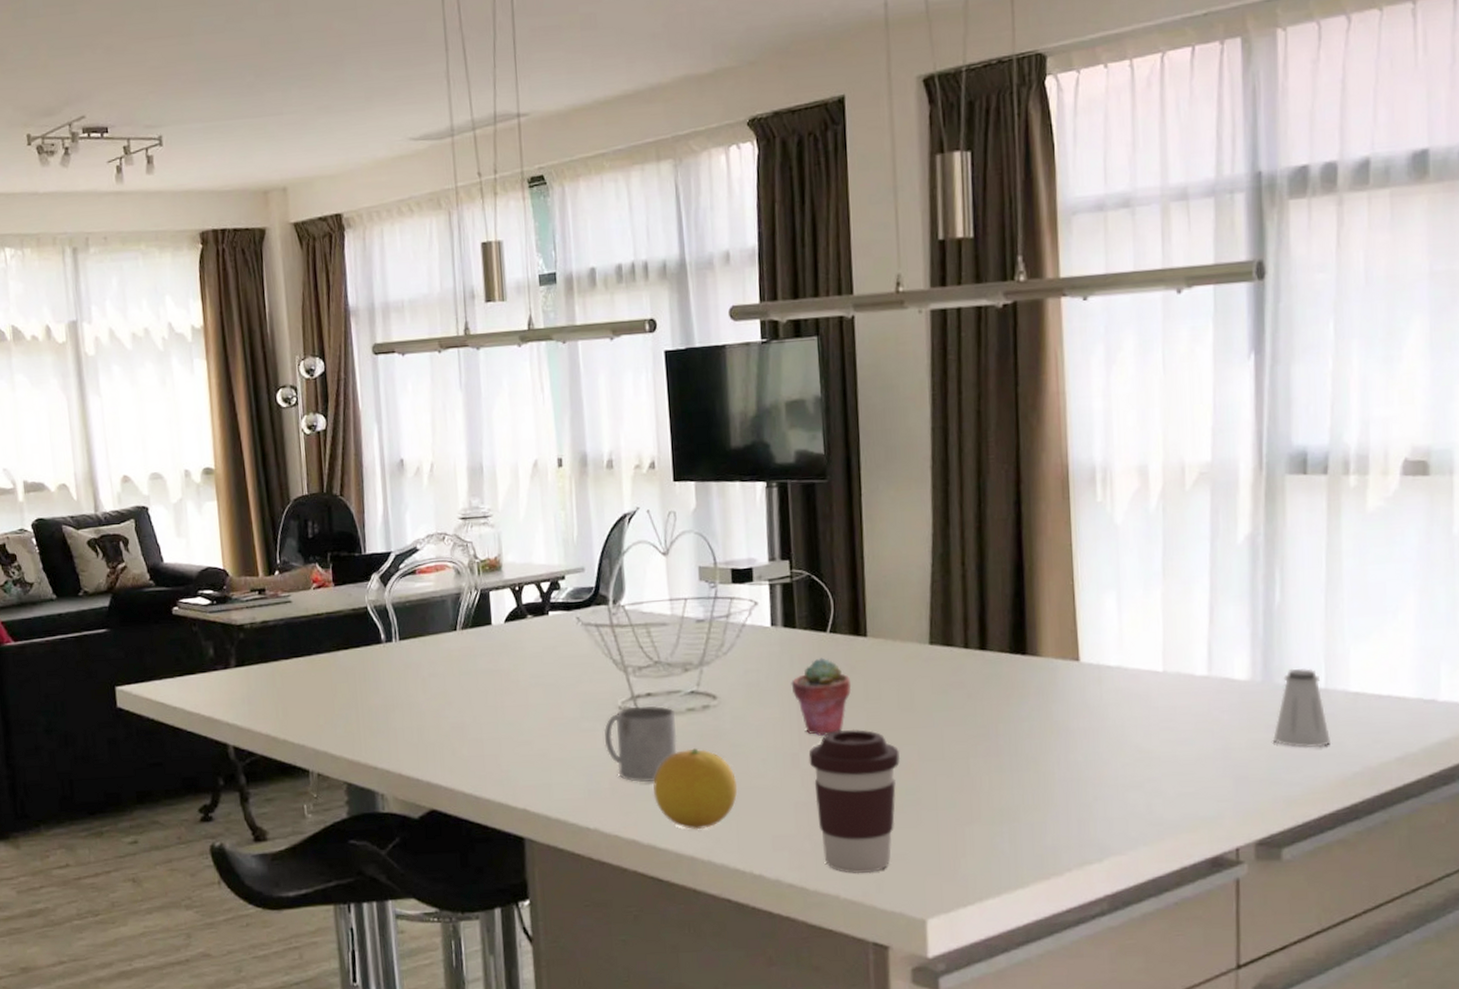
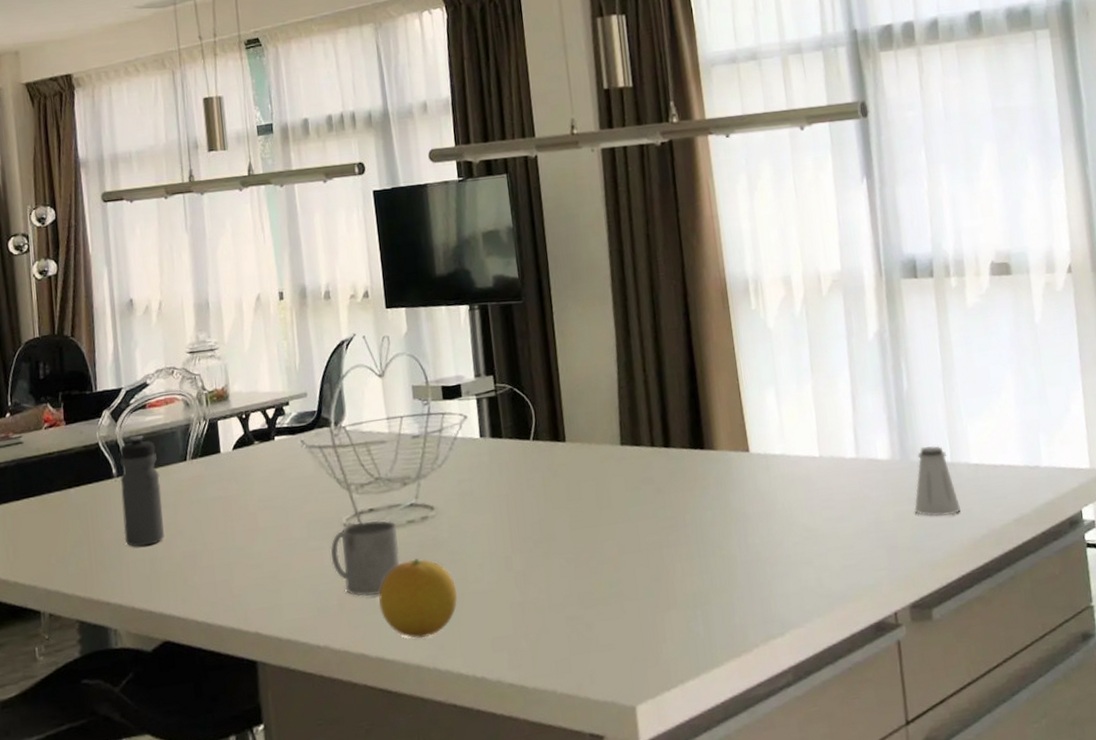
water bottle: none [388,601,433,714] -> present [119,435,164,547]
potted succulent: present [791,657,852,736] -> none [500,464,555,538]
coffee cup: present [808,729,901,874] -> none [520,528,603,668]

